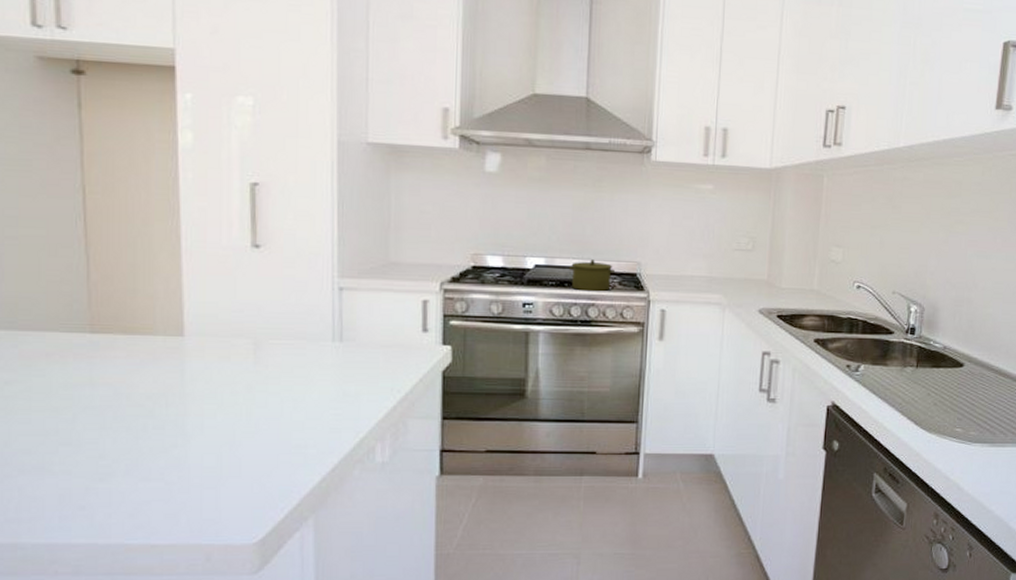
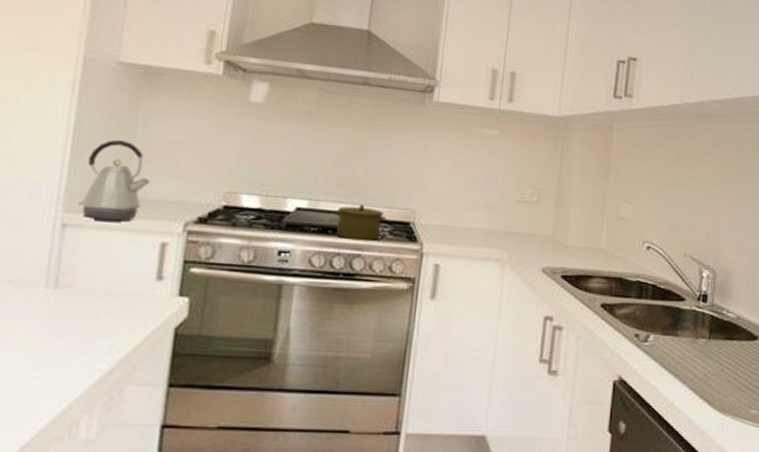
kettle: none [350,212,408,285] -> present [78,139,151,222]

